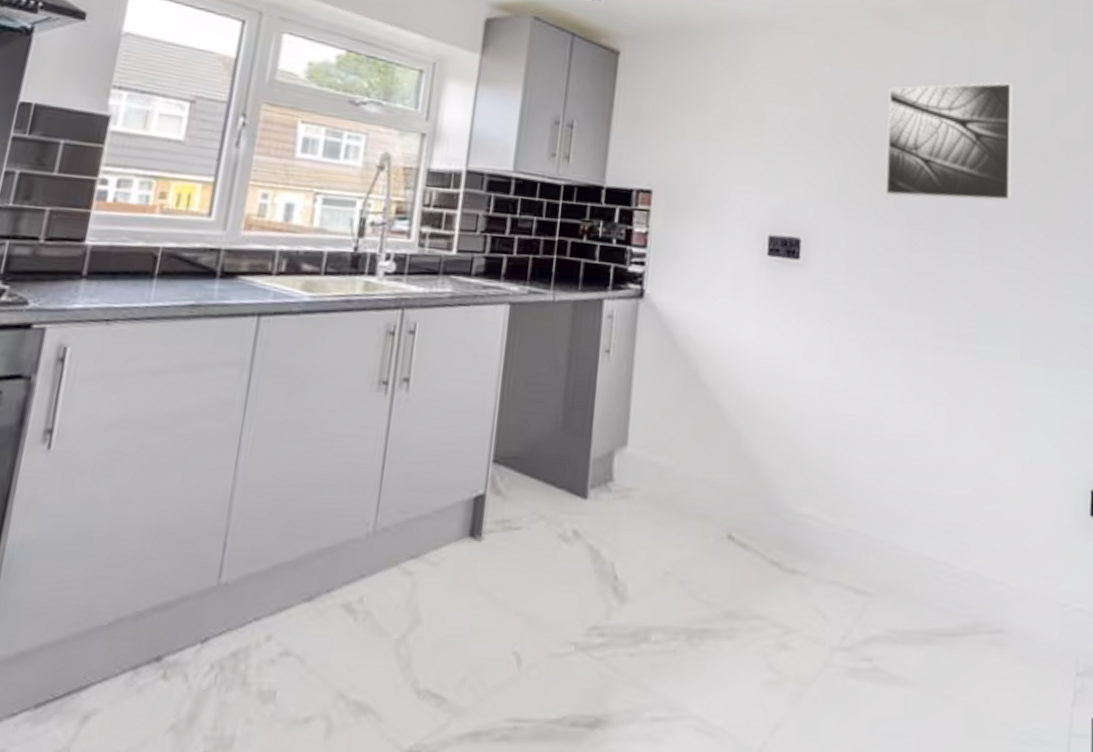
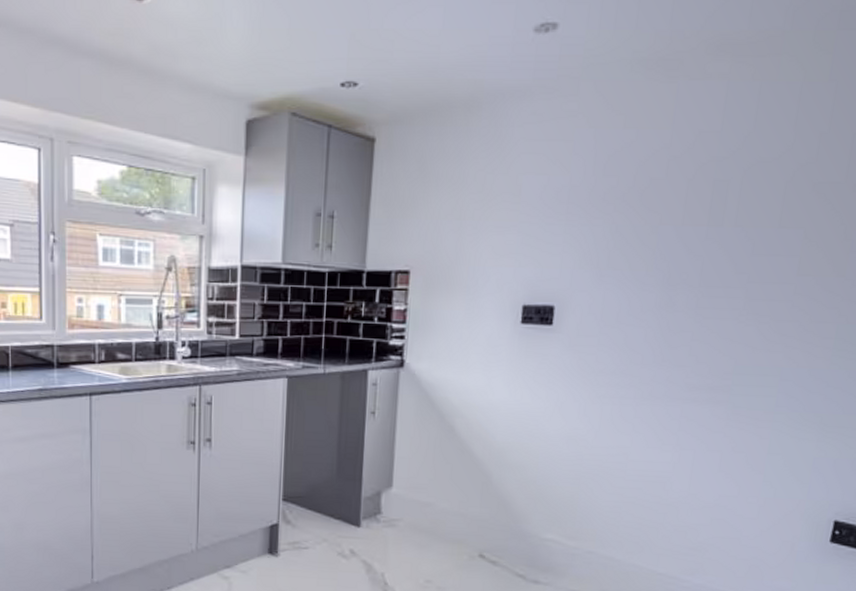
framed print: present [886,82,1013,201] -> none [646,125,805,259]

